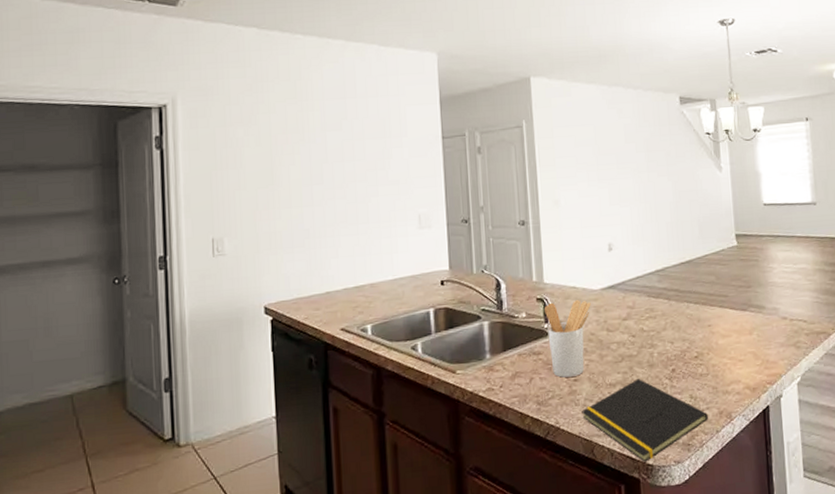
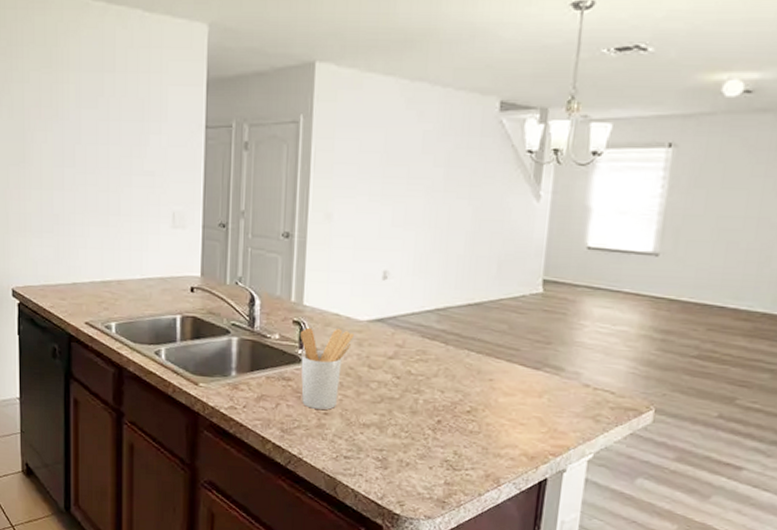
notepad: present [582,379,708,462] -> none [328,424,472,511]

